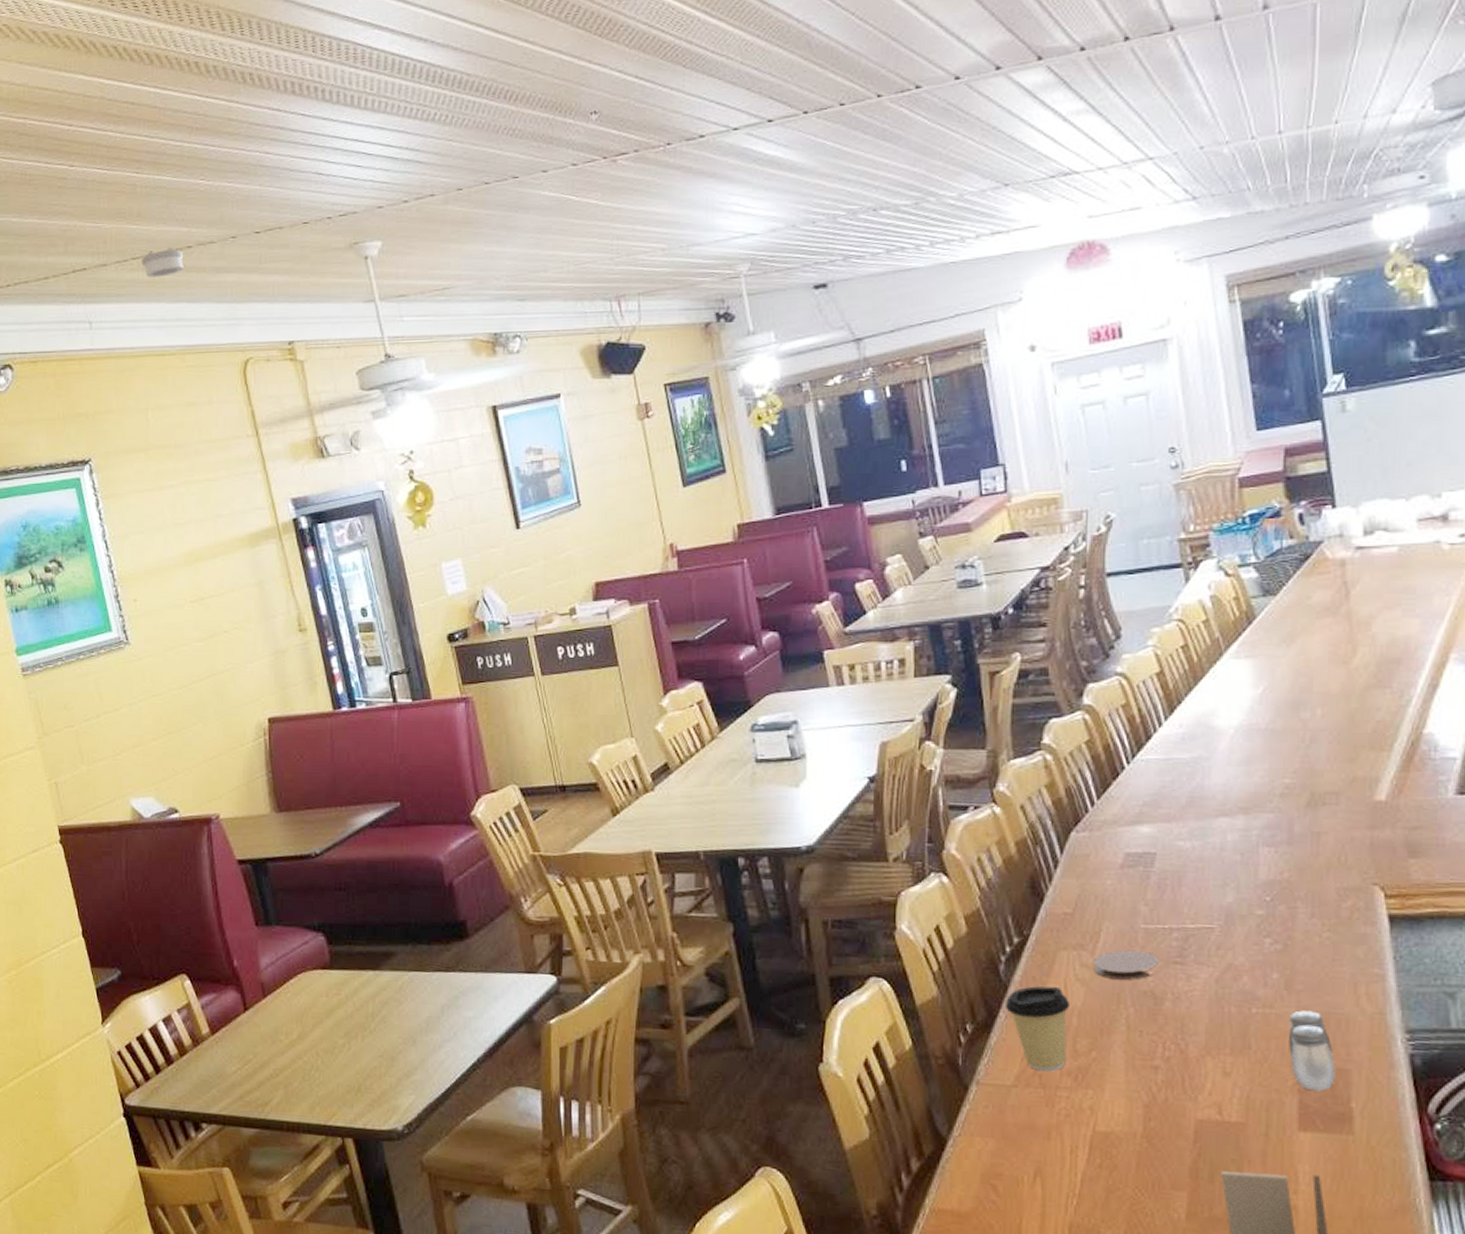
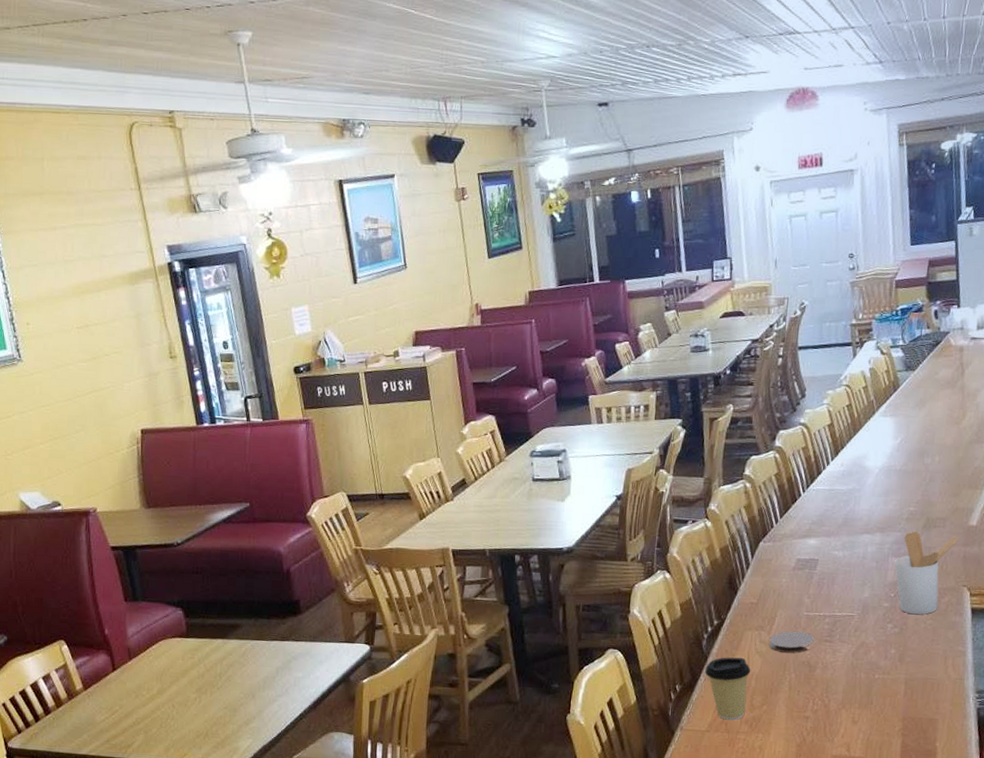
smoke detector: present [141,247,184,278] -> none [41,18,79,44]
utensil holder: none [1267,810,1360,925] -> present [894,531,958,614]
salt and pepper shaker: present [1289,1010,1336,1092] -> none [898,676,928,735]

